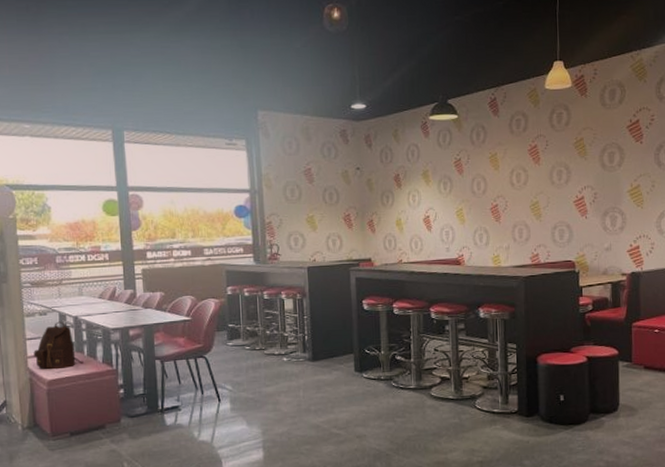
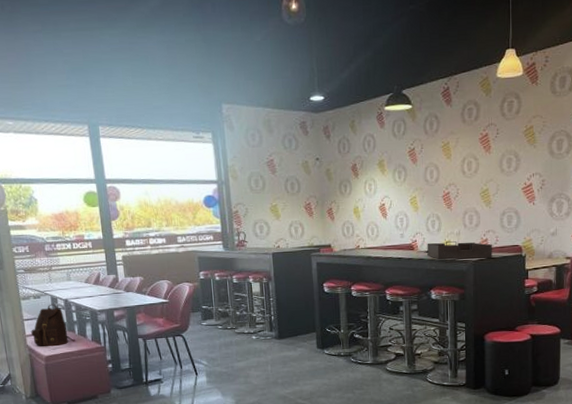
tray: none [474,256,544,276] -> present [427,241,492,260]

